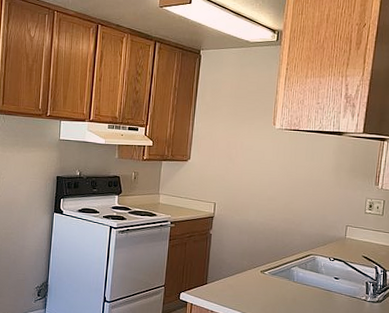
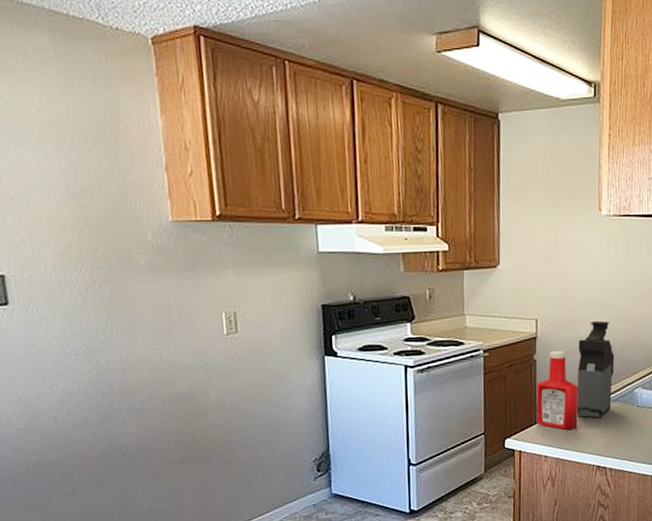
ketchup bottle: none [207,228,244,293] -> present [536,350,579,430]
coffee maker: none [242,209,277,287] -> present [577,320,615,418]

